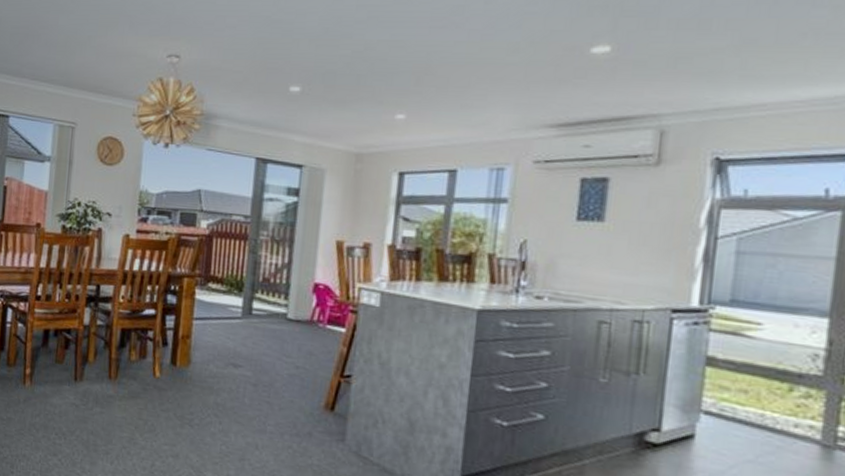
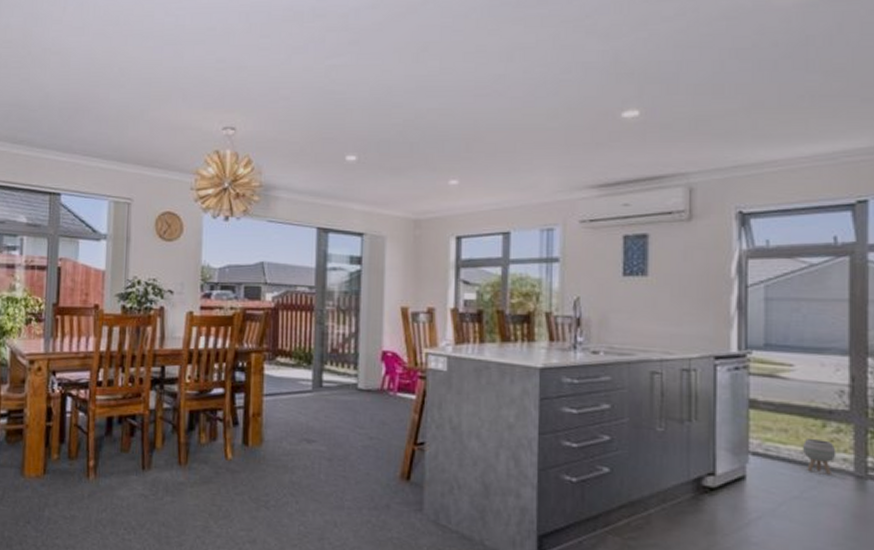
planter: none [762,402,803,442] -> present [802,439,837,475]

